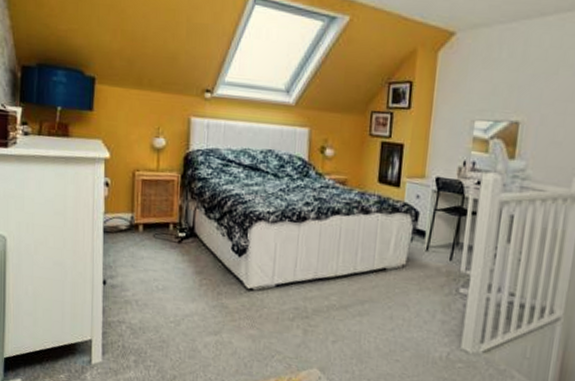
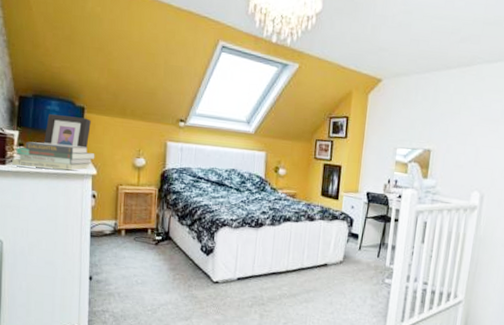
books: none [15,119,108,154] -> present [12,141,95,171]
picture frame: none [50,86,103,126] -> present [44,114,91,148]

